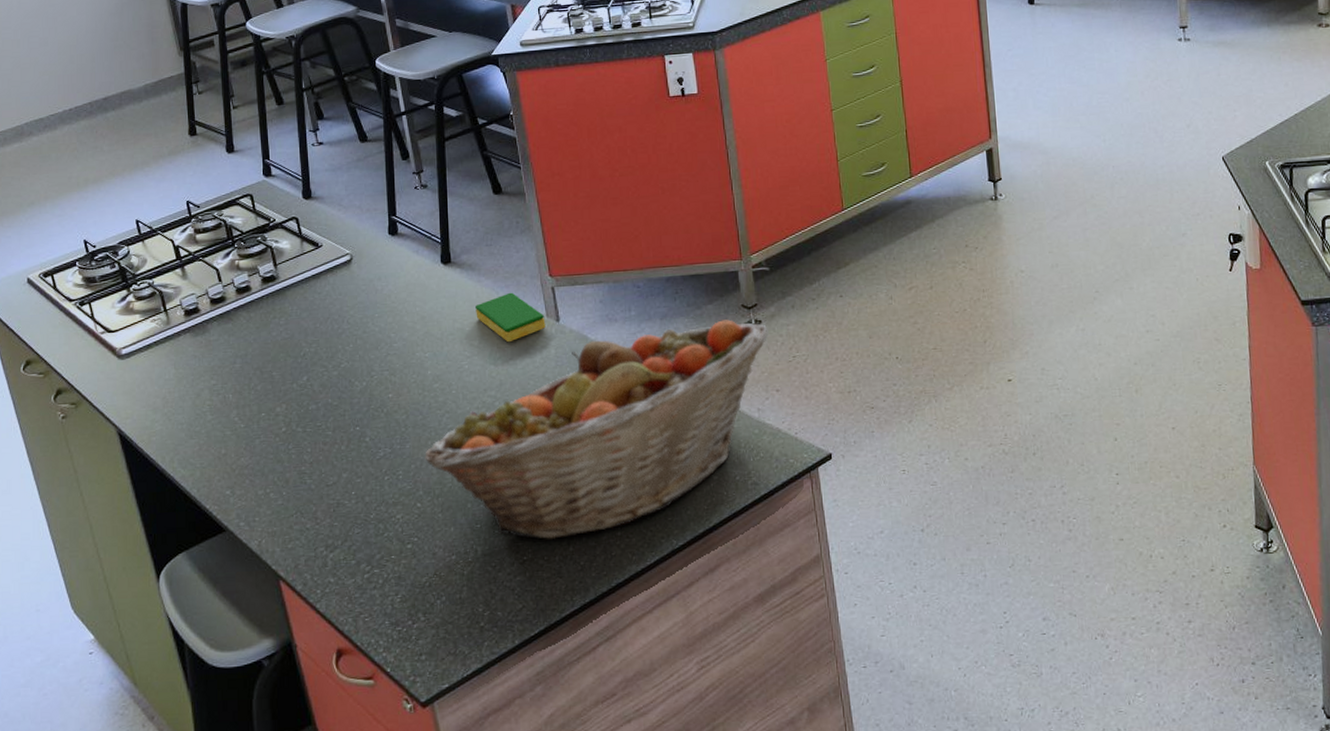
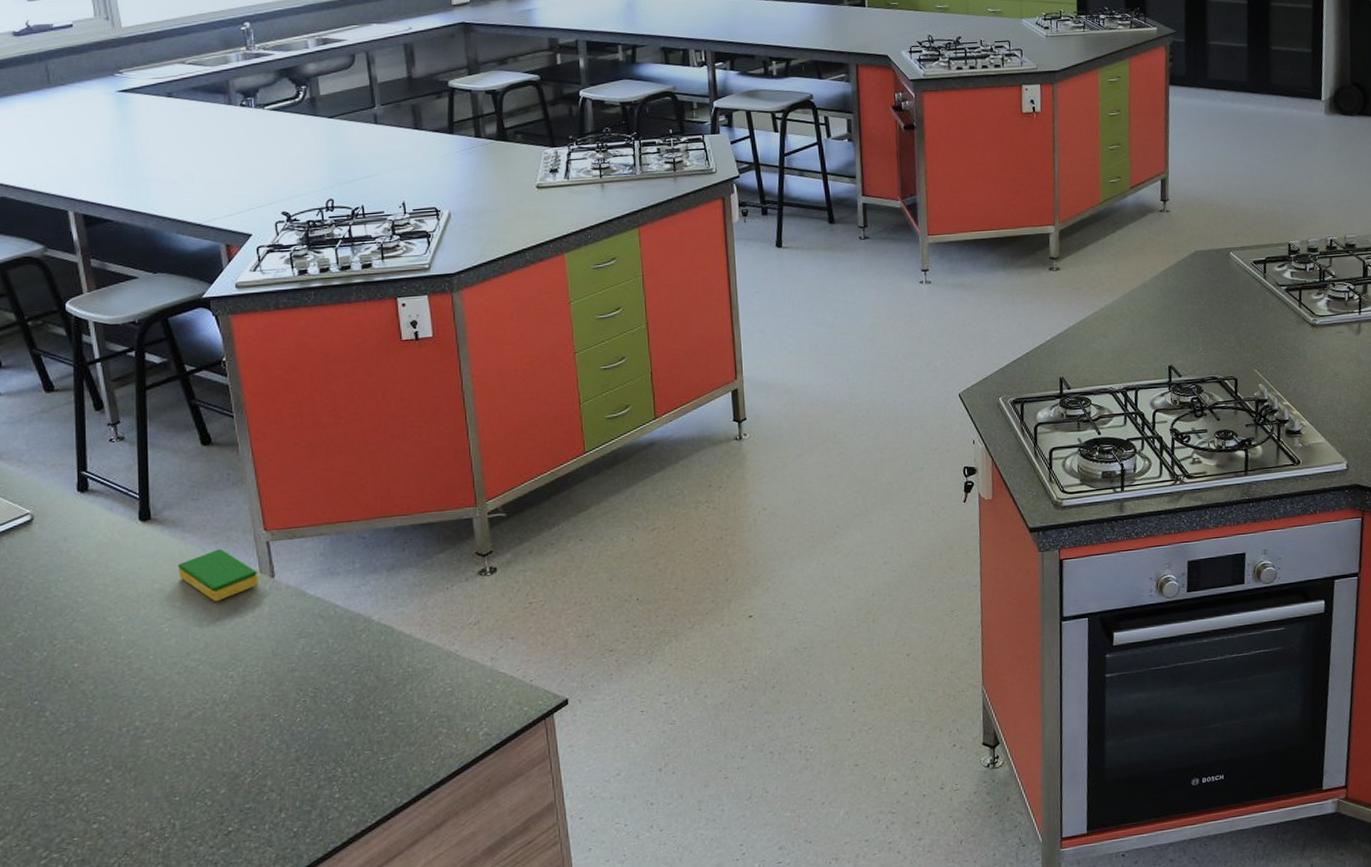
fruit basket: present [424,319,769,539] -> none [115,568,504,808]

